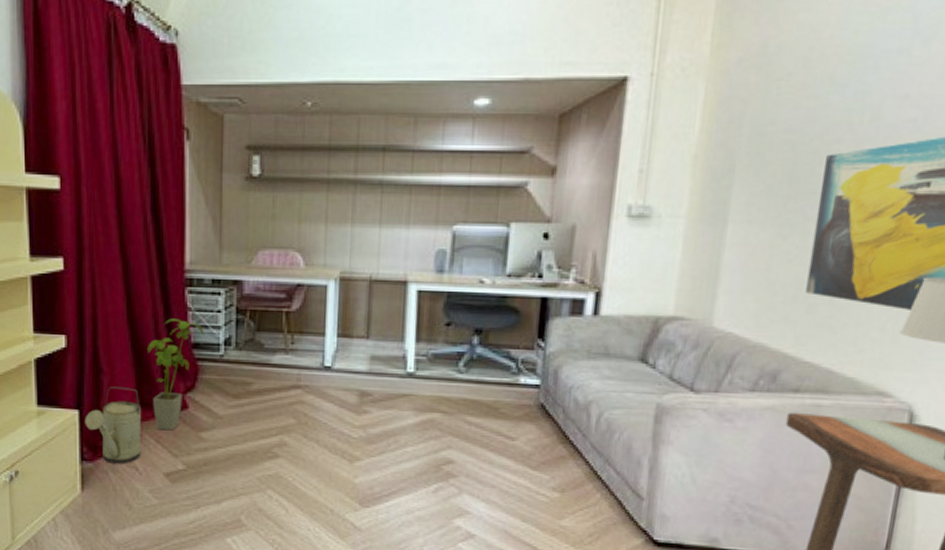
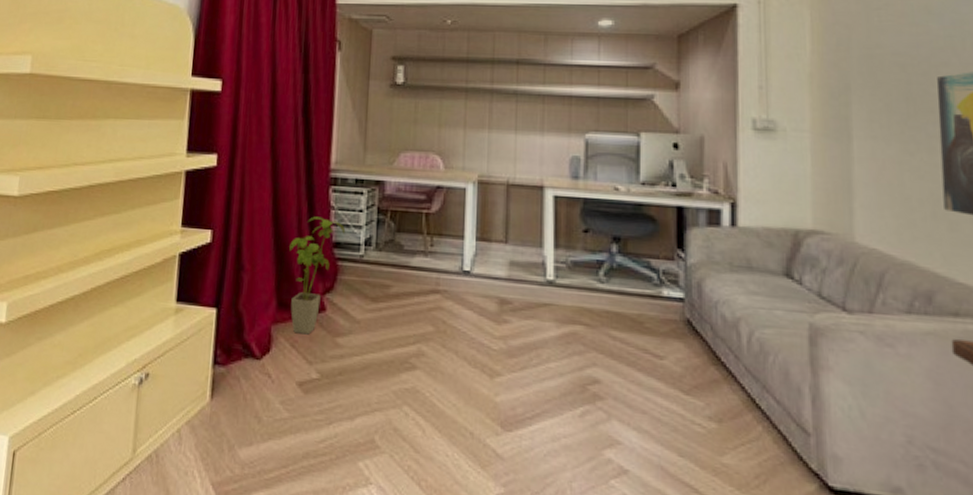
watering can: present [85,387,141,464] -> none [221,285,279,370]

